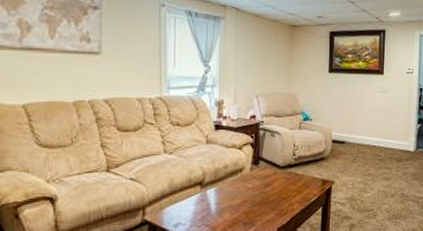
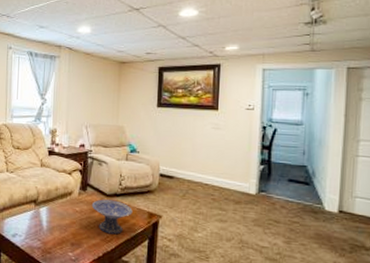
decorative bowl: none [264,171,307,207] -> present [91,199,133,235]

